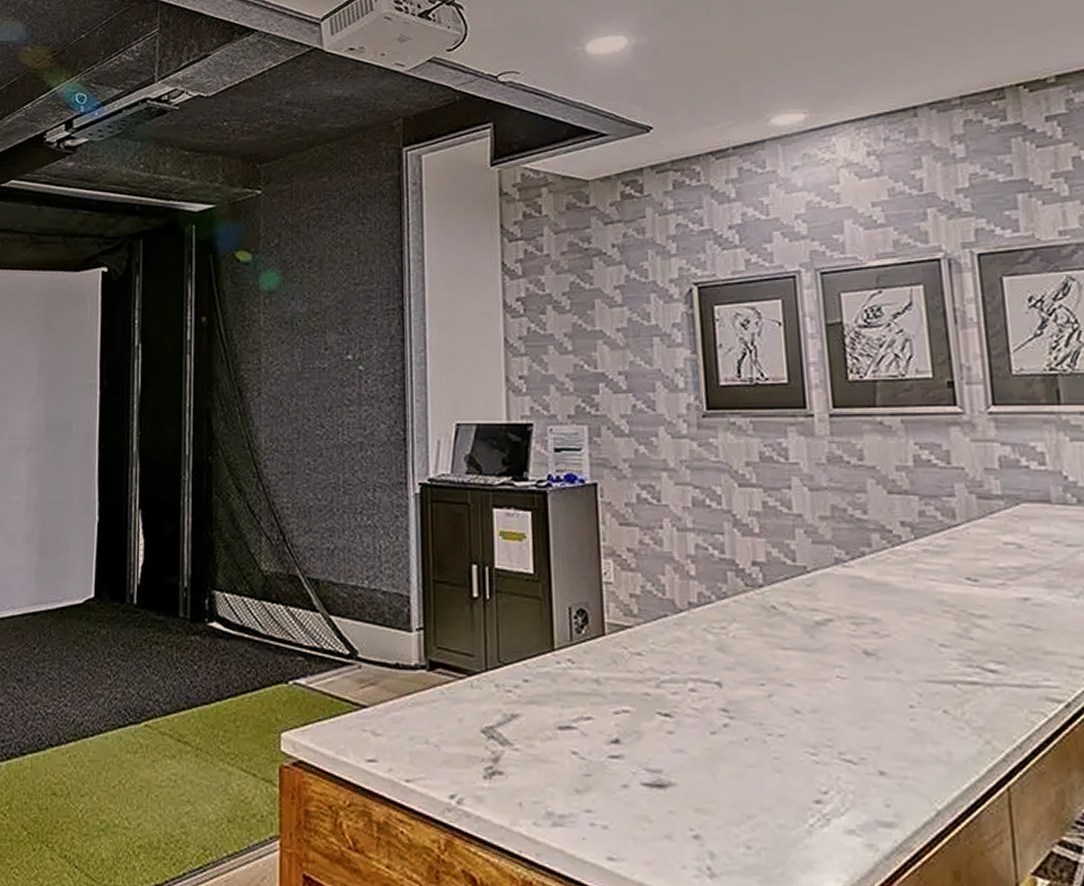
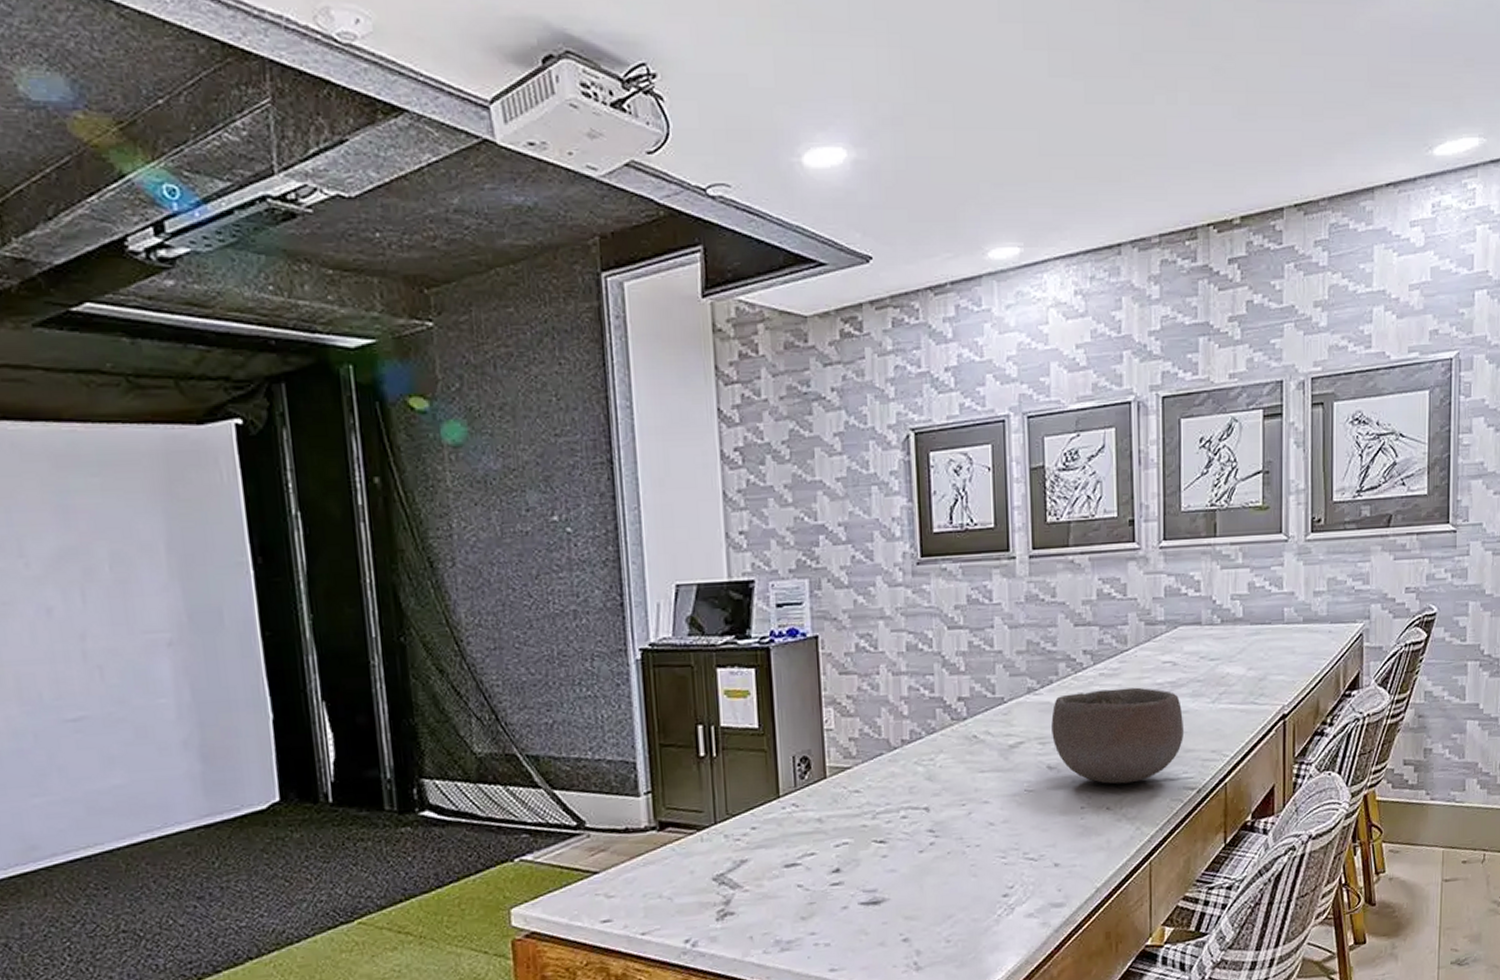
bowl: none [865,568,1040,684] -> present [1051,687,1183,784]

